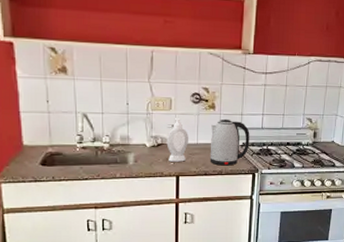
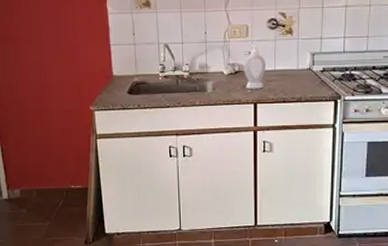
kettle: present [209,118,250,166] -> none [288,43,331,92]

